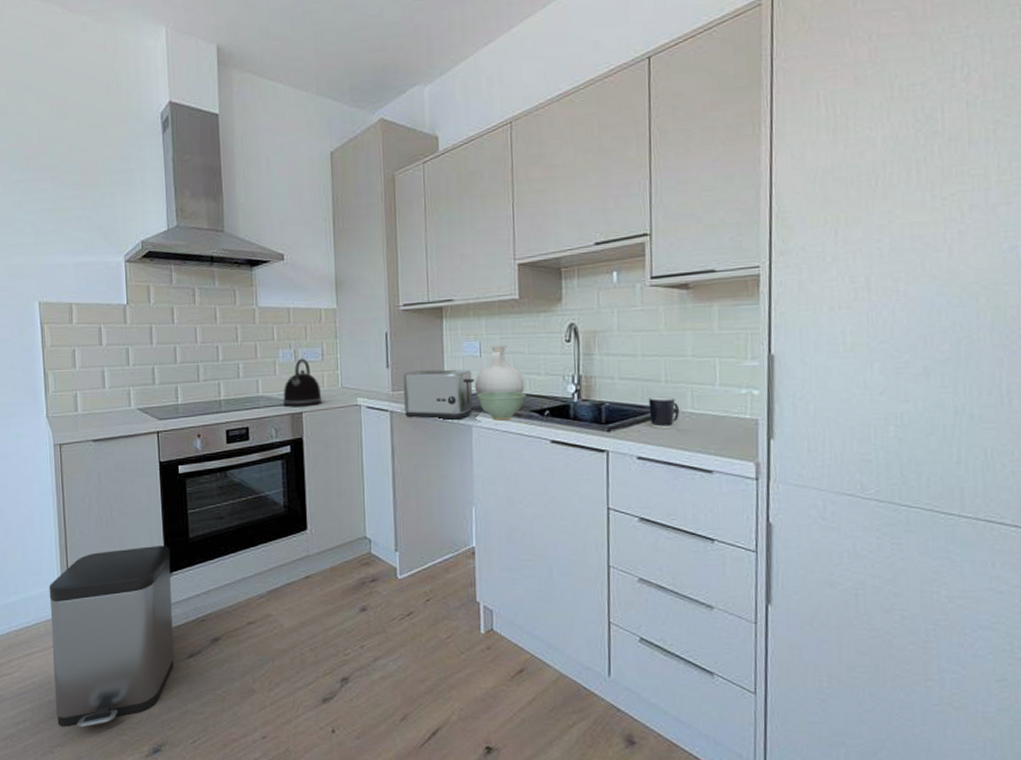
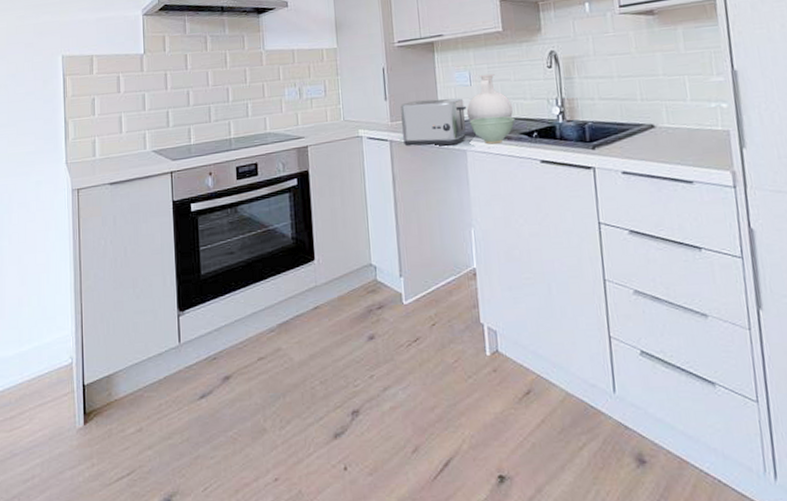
pedal bin: present [49,545,174,728] -> none [62,283,186,481]
kettle: present [283,358,322,407] -> none [289,95,326,142]
mug: present [648,396,679,429] -> none [627,113,657,144]

